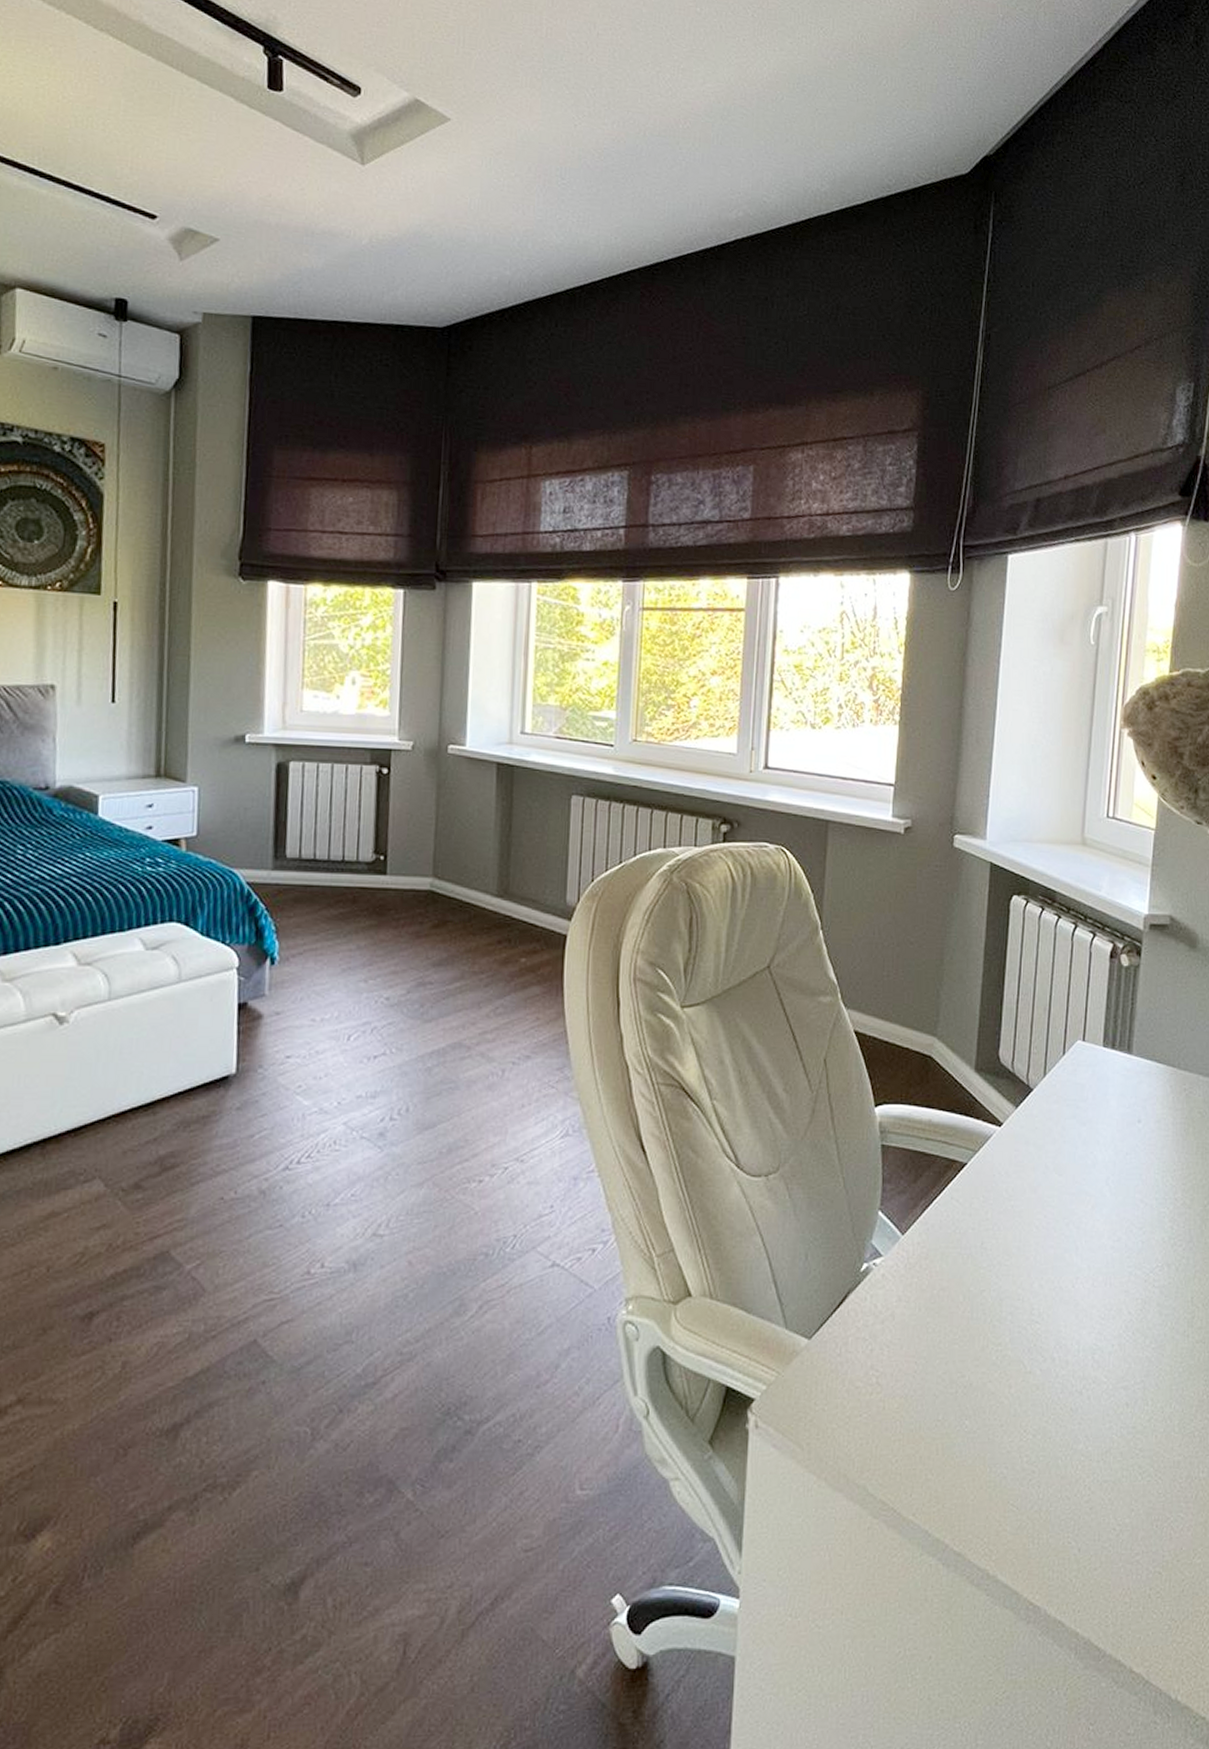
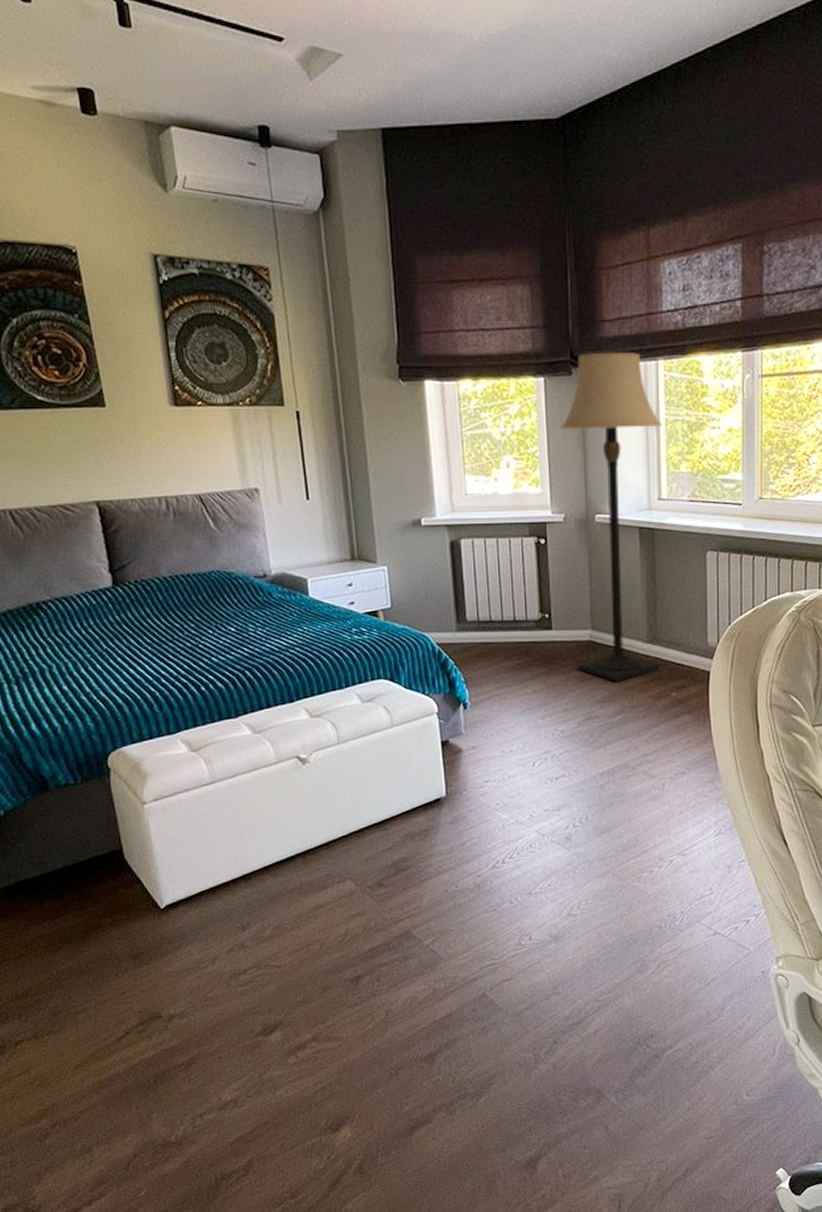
lamp: none [414,568,532,942] -> present [560,352,663,682]

